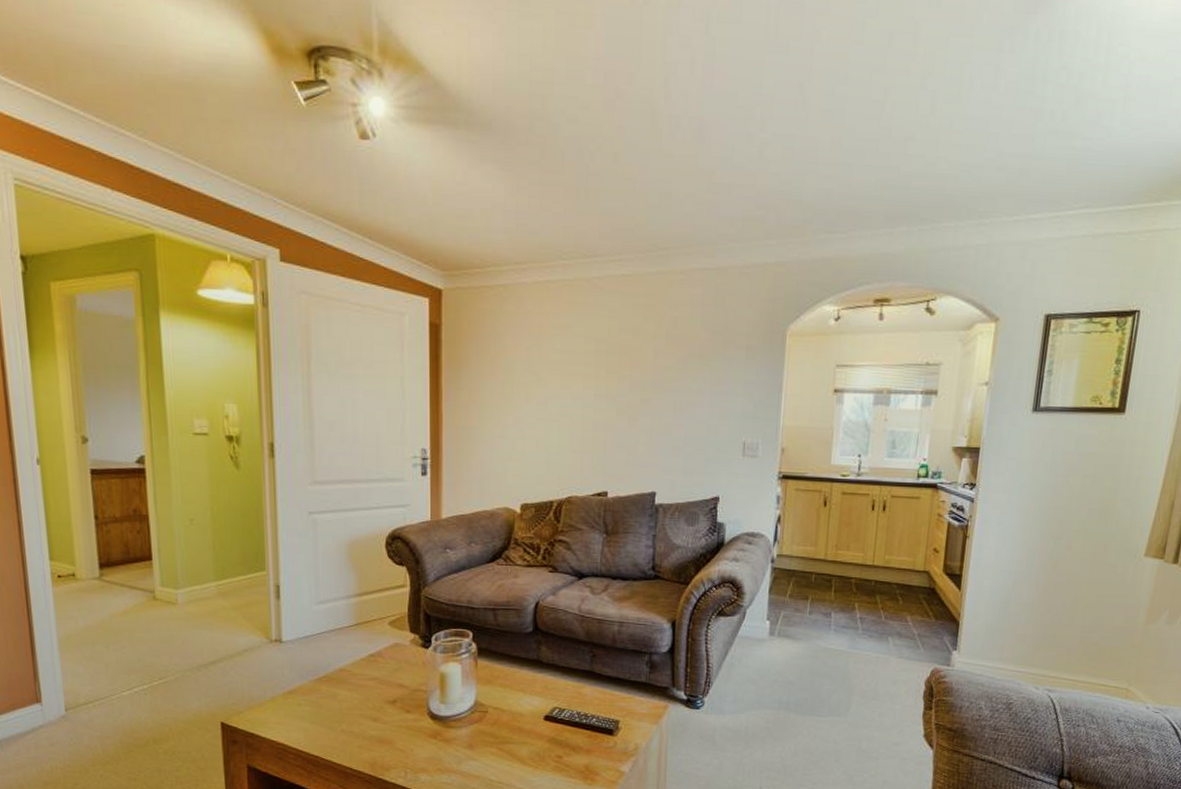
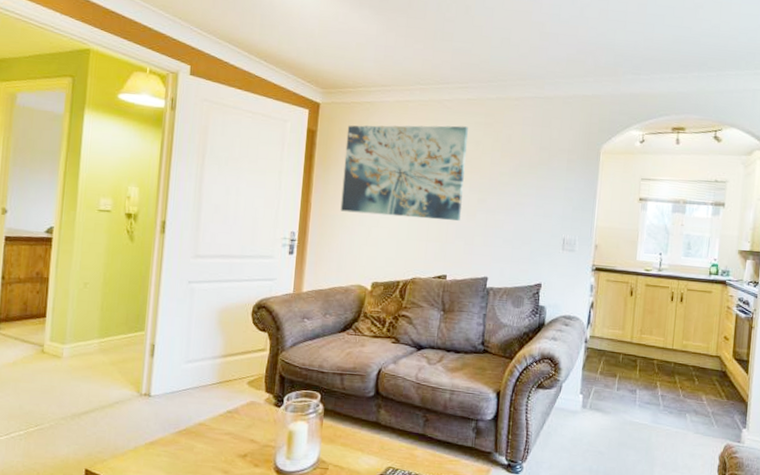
wall art: none [477,309,624,427] -> present [340,125,468,221]

